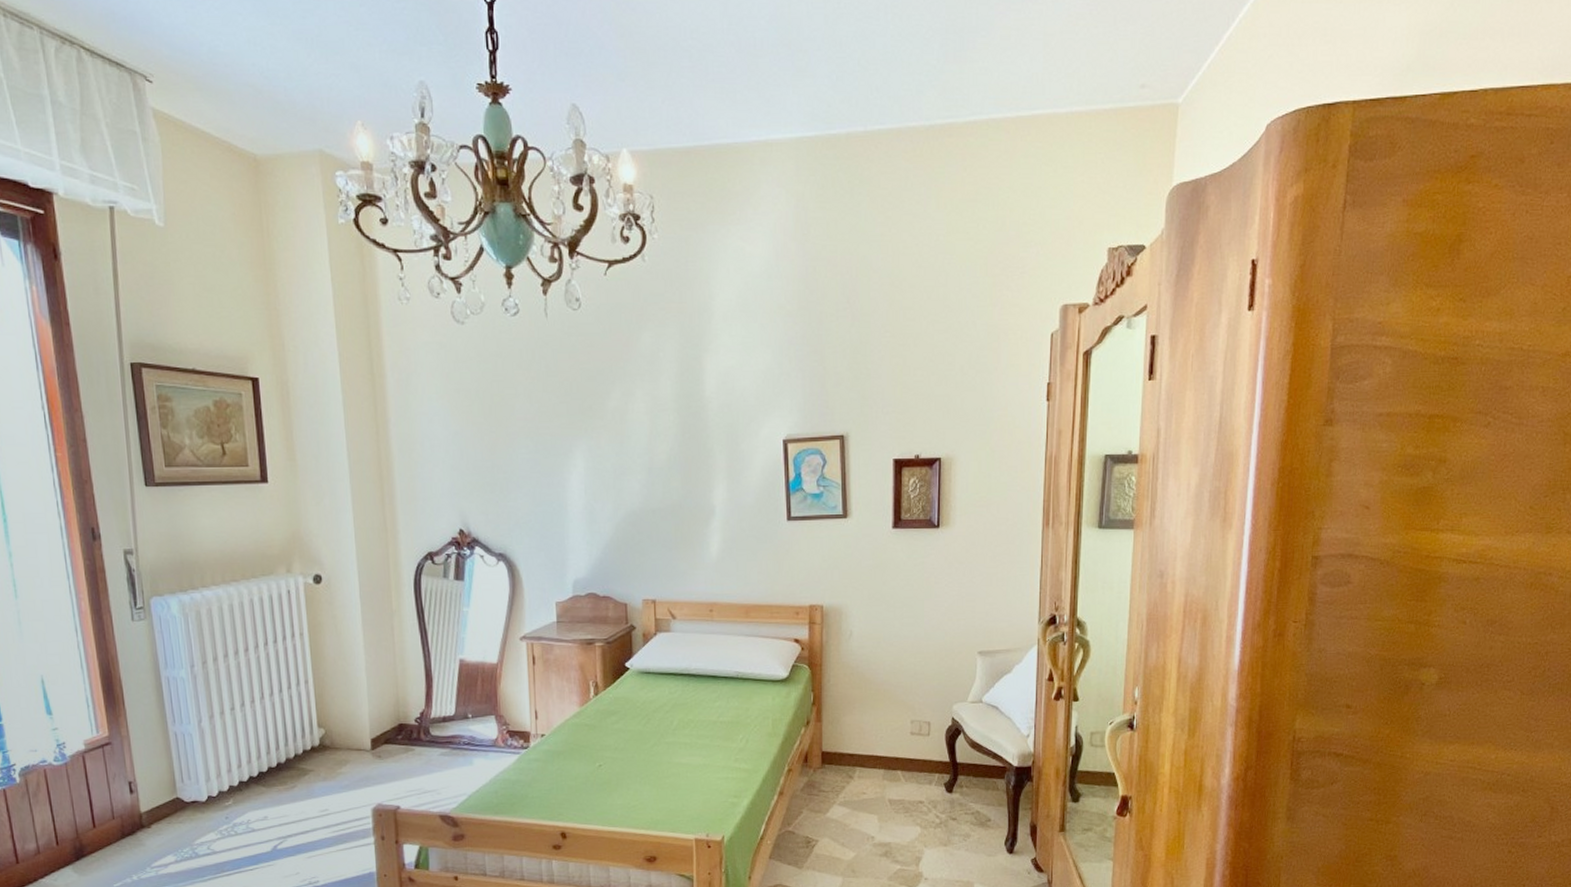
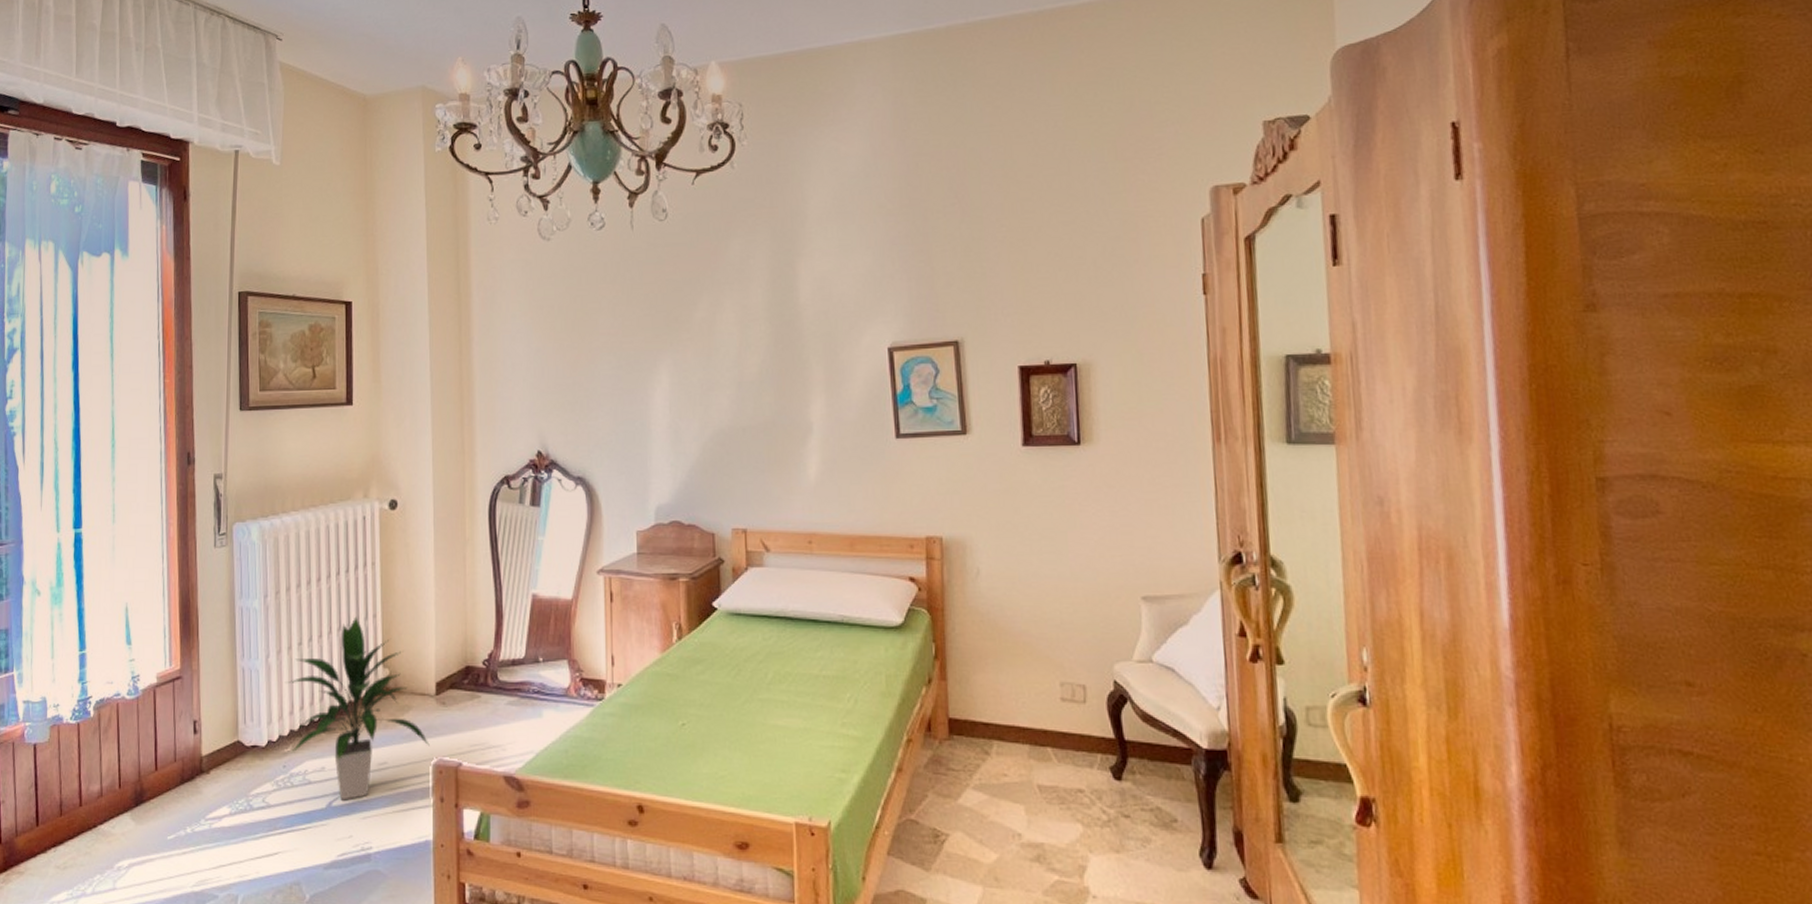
indoor plant: none [221,682,368,844] -> present [286,616,430,801]

